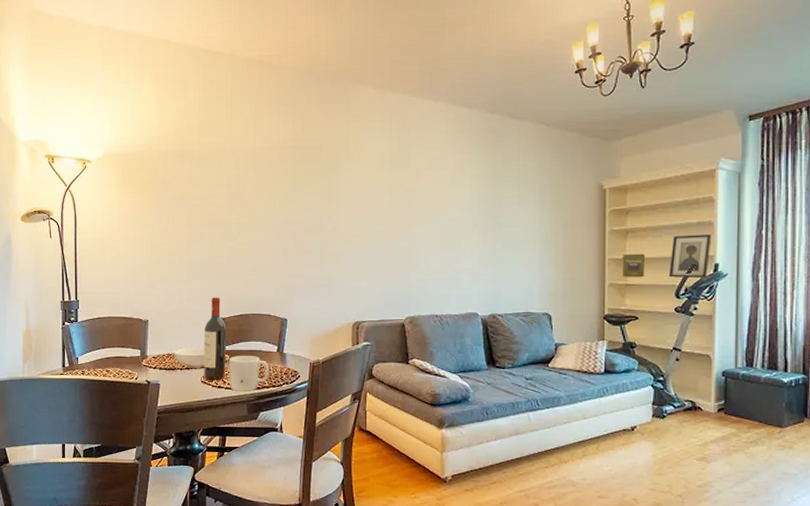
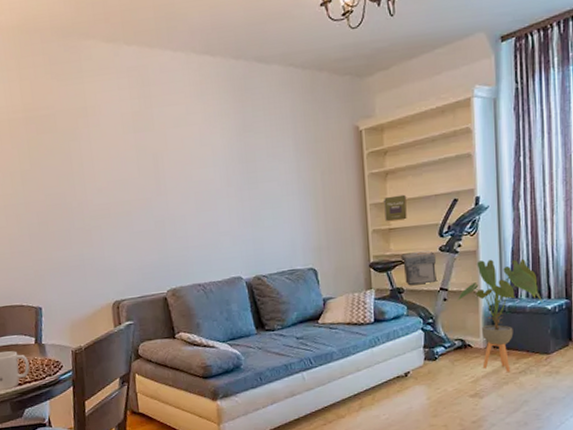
decorative box: none [636,310,672,342] -> present [401,251,437,286]
picture frame: present [669,234,712,279] -> none [431,167,471,217]
house plant: none [689,326,779,440] -> present [456,258,544,372]

